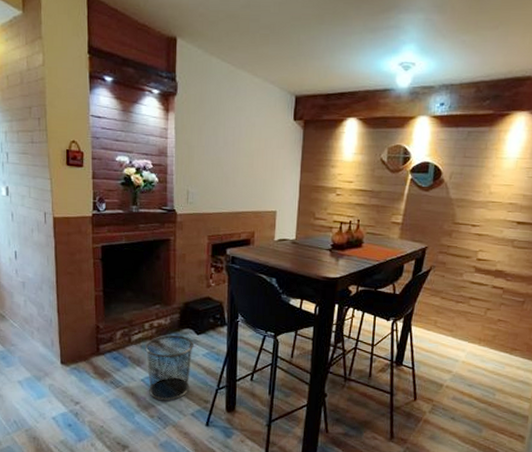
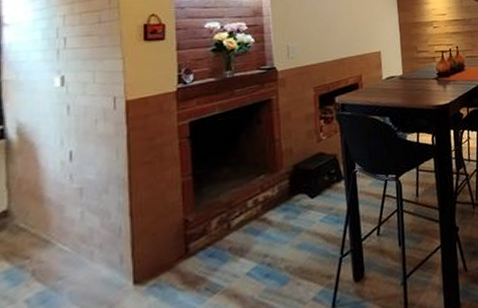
waste bin: present [145,334,194,401] -> none [249,204,308,294]

